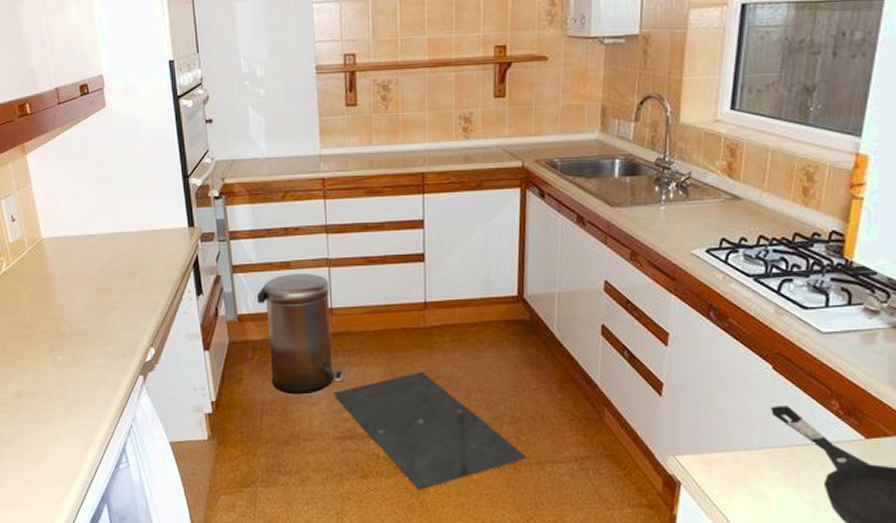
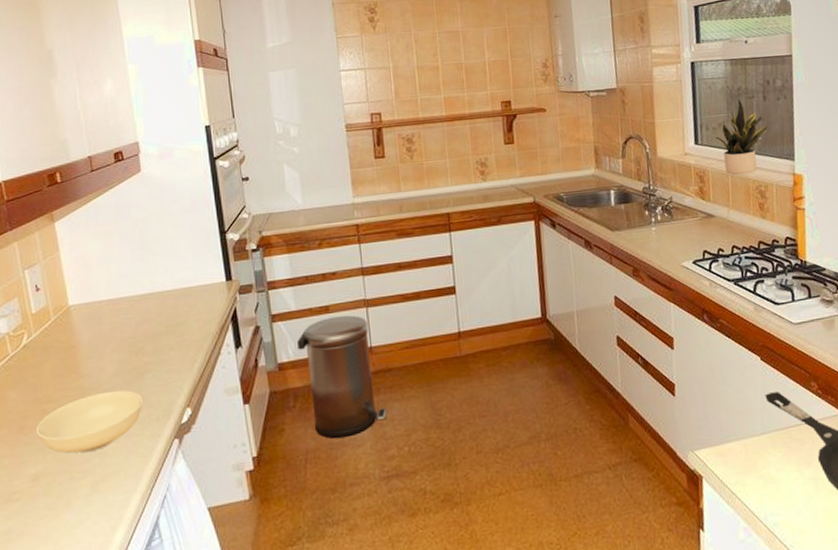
bowl: none [17,323,110,377] -> present [36,390,143,454]
door mat: present [333,371,526,491] -> none [377,399,565,522]
potted plant: none [759,53,832,151] -> present [715,98,768,175]

